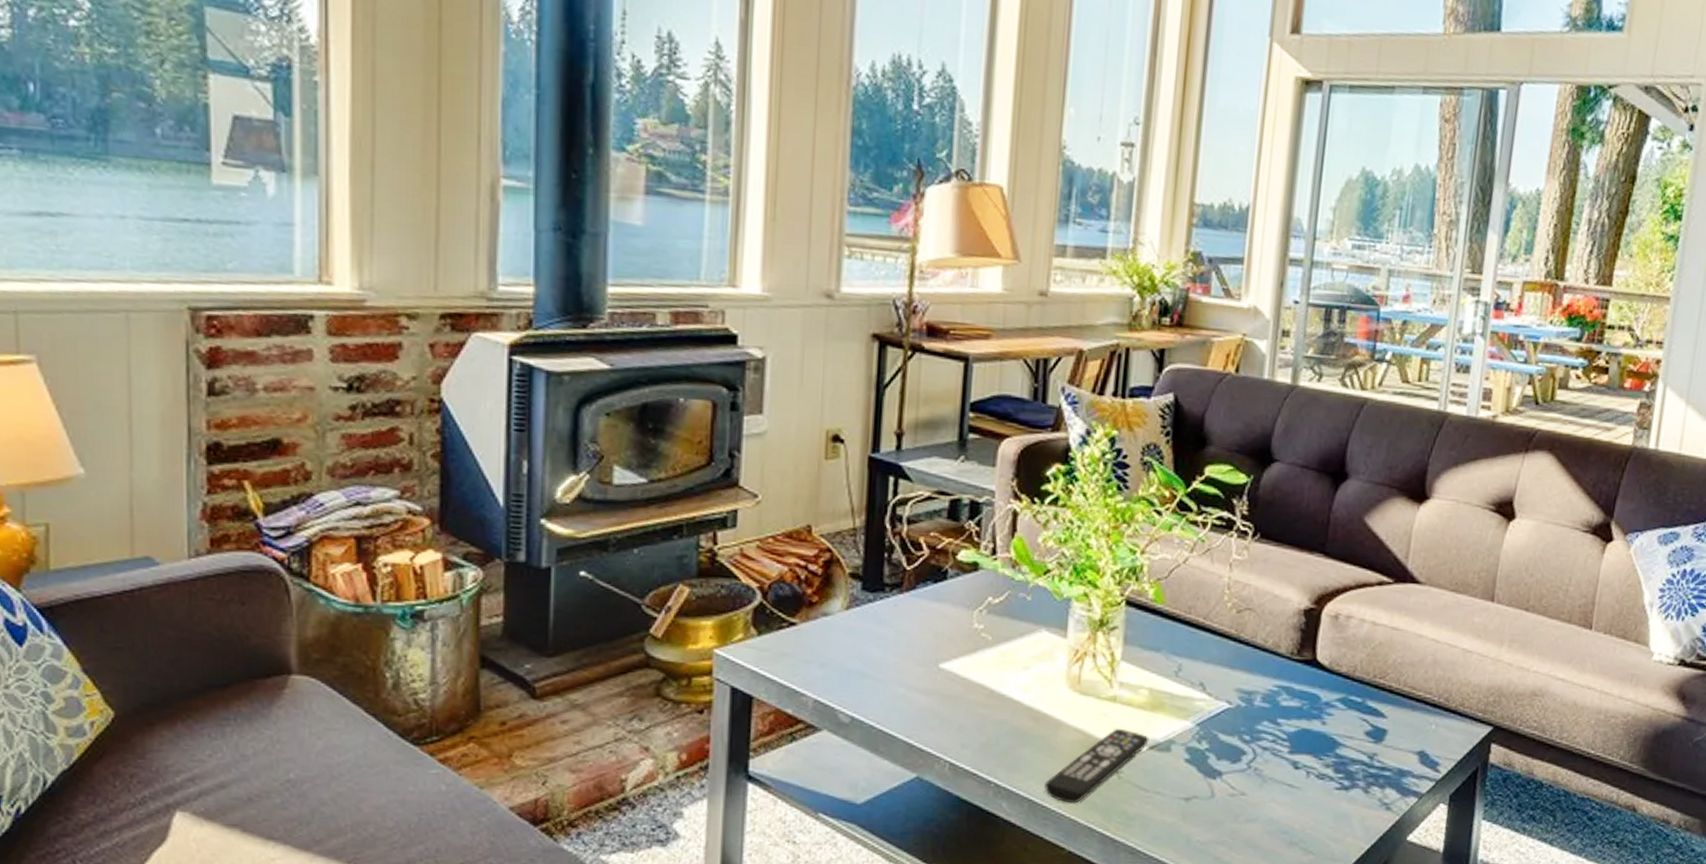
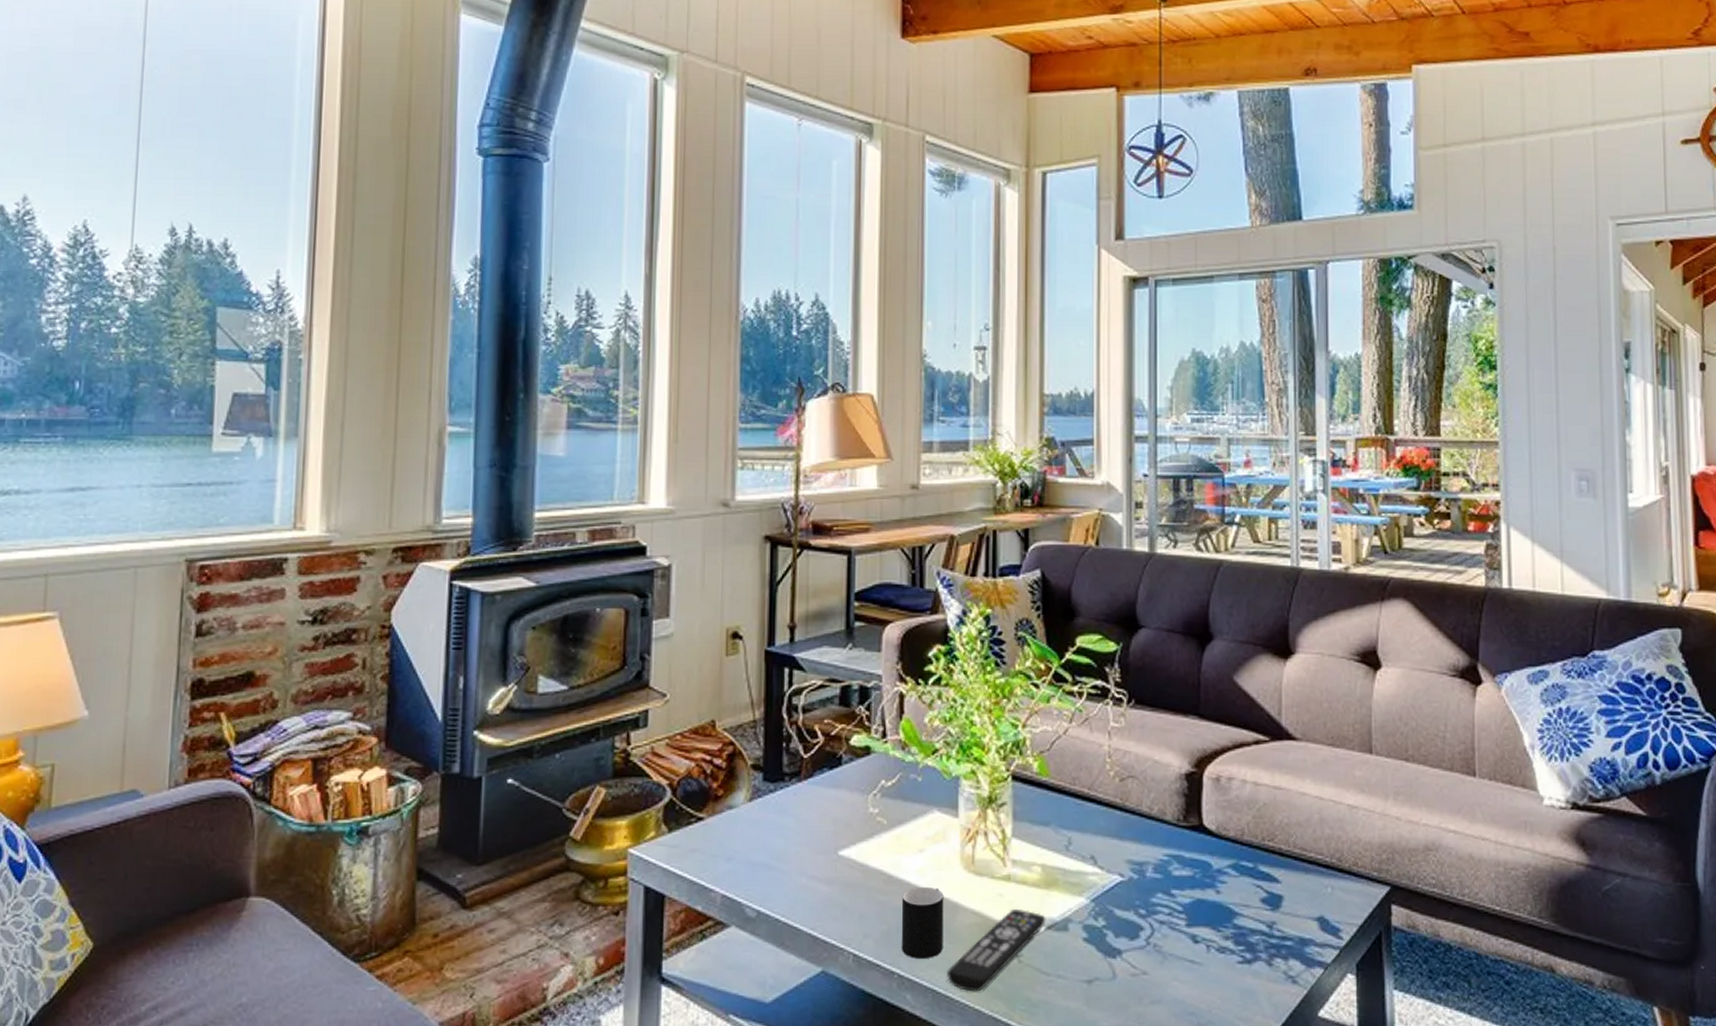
cup: none [999,702,1047,770] -> present [901,886,944,958]

